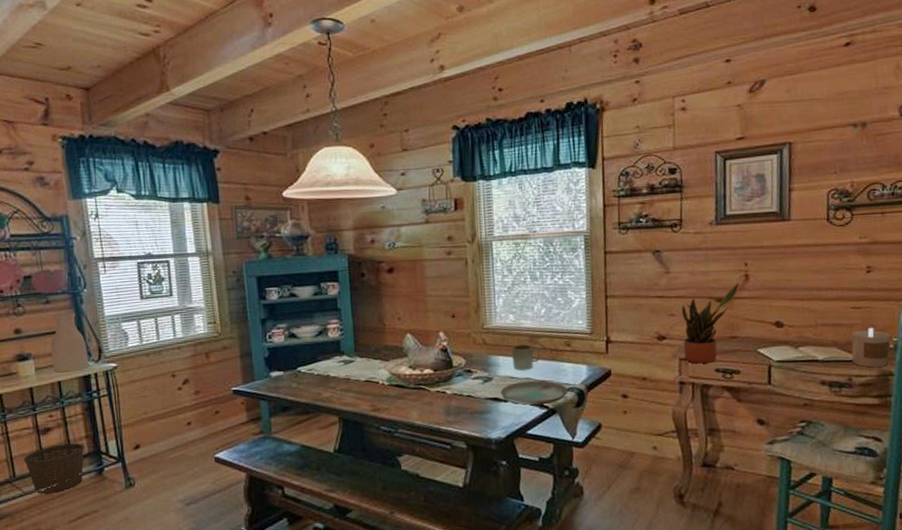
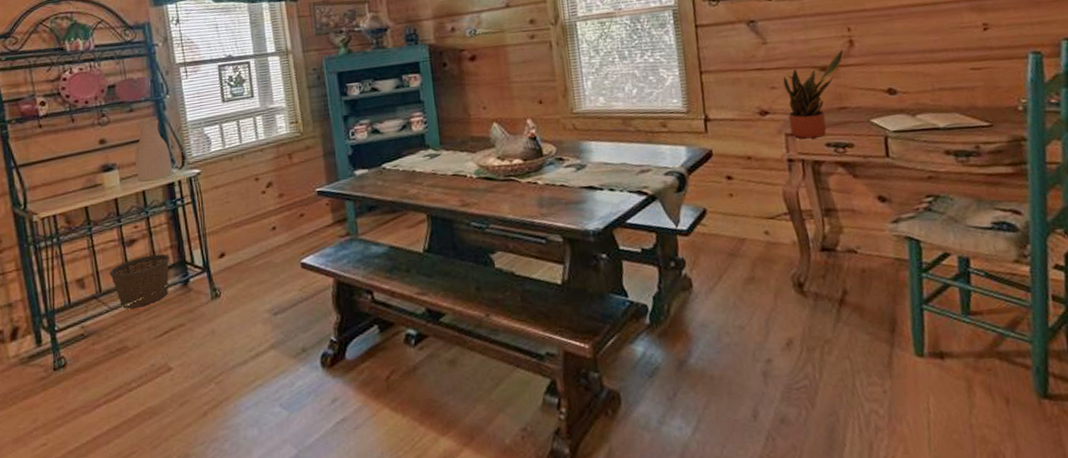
plate: present [500,381,568,406] -> none [595,165,668,193]
mug: present [511,344,541,371] -> none [604,127,636,156]
candle: present [851,328,891,368] -> none [974,89,1019,133]

